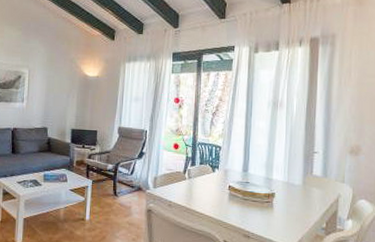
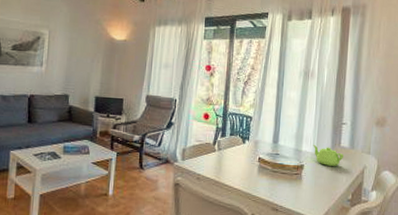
teapot: none [284,172,317,195] -> present [313,144,344,167]

